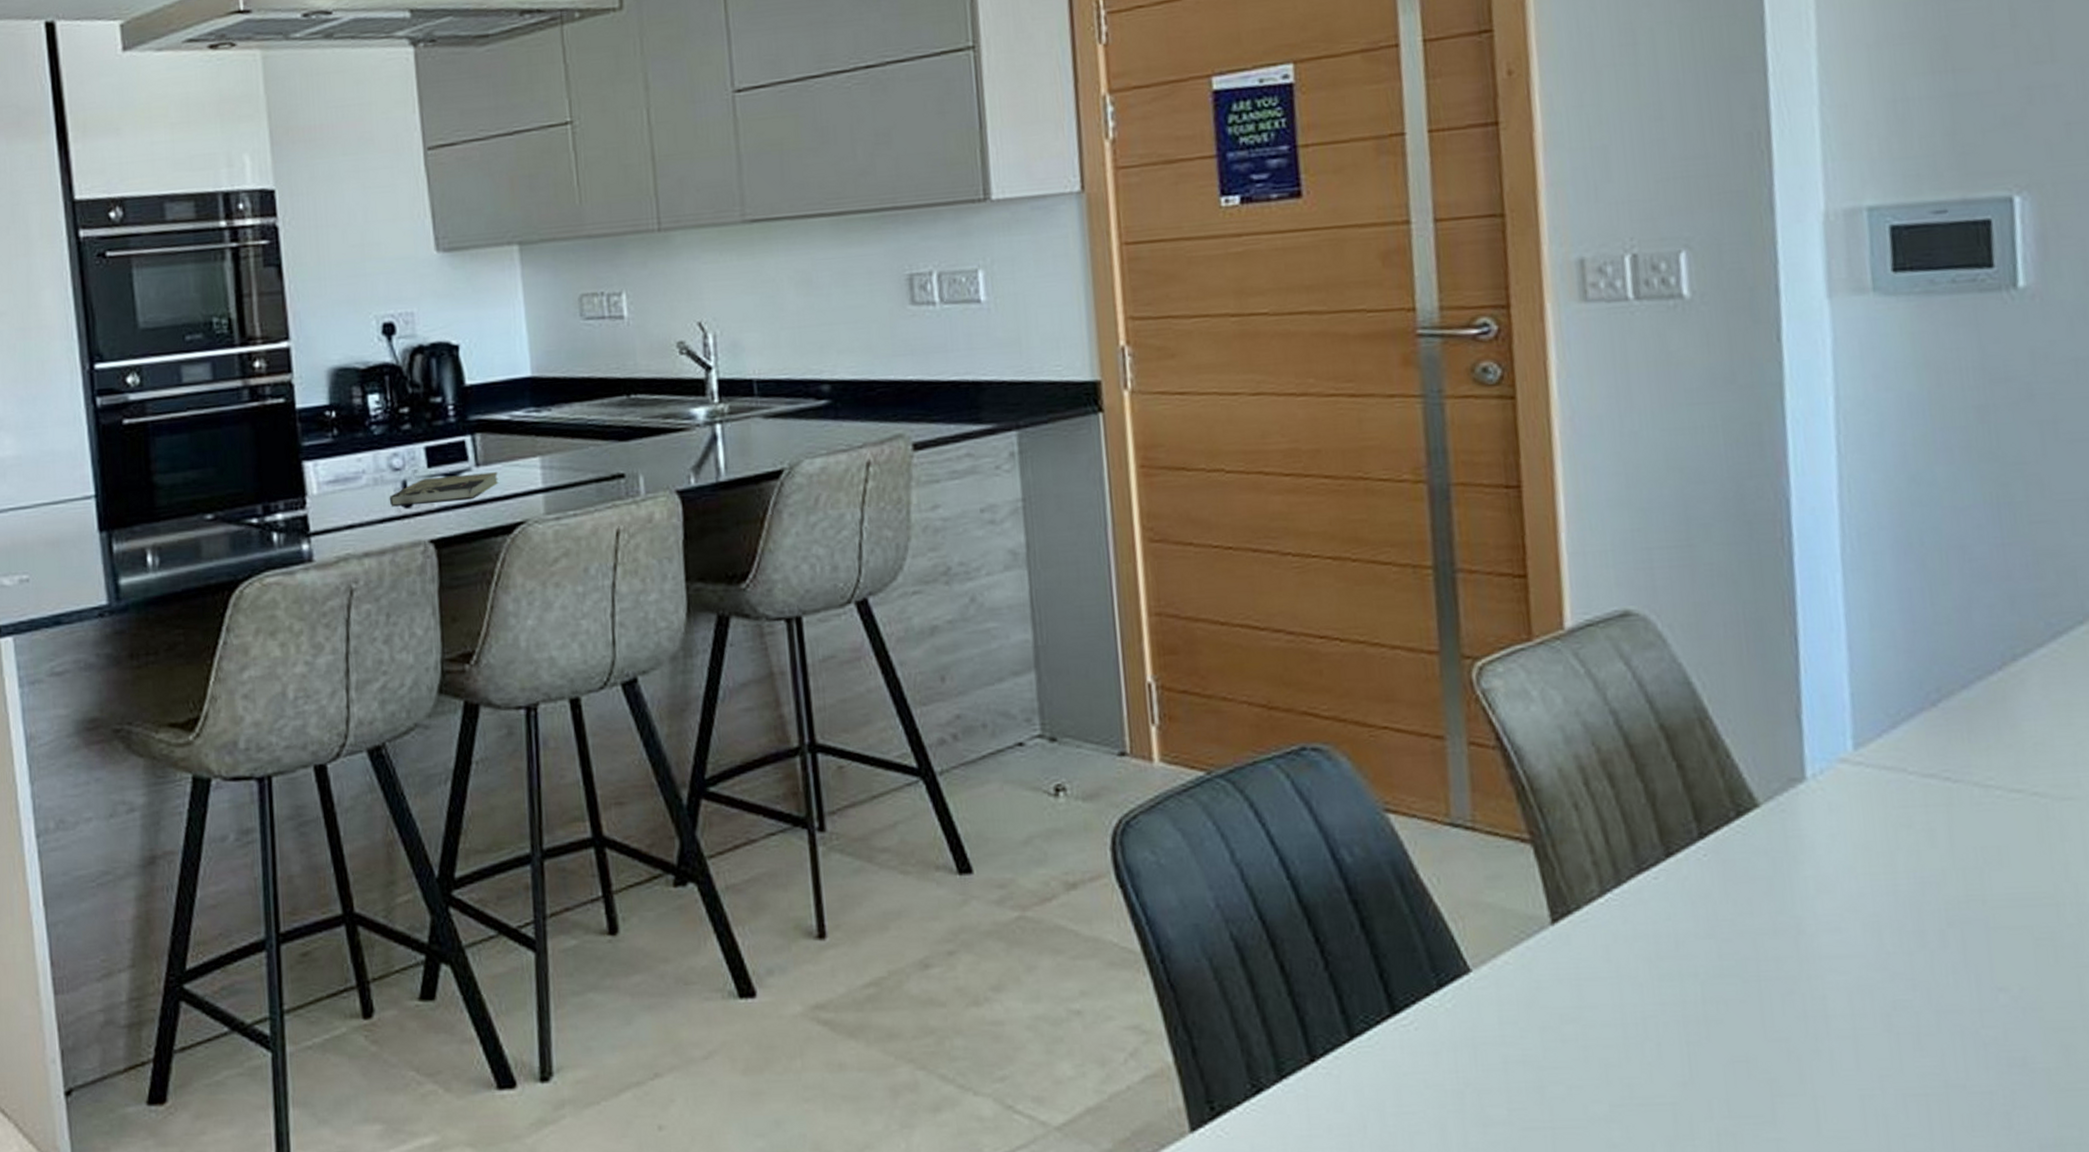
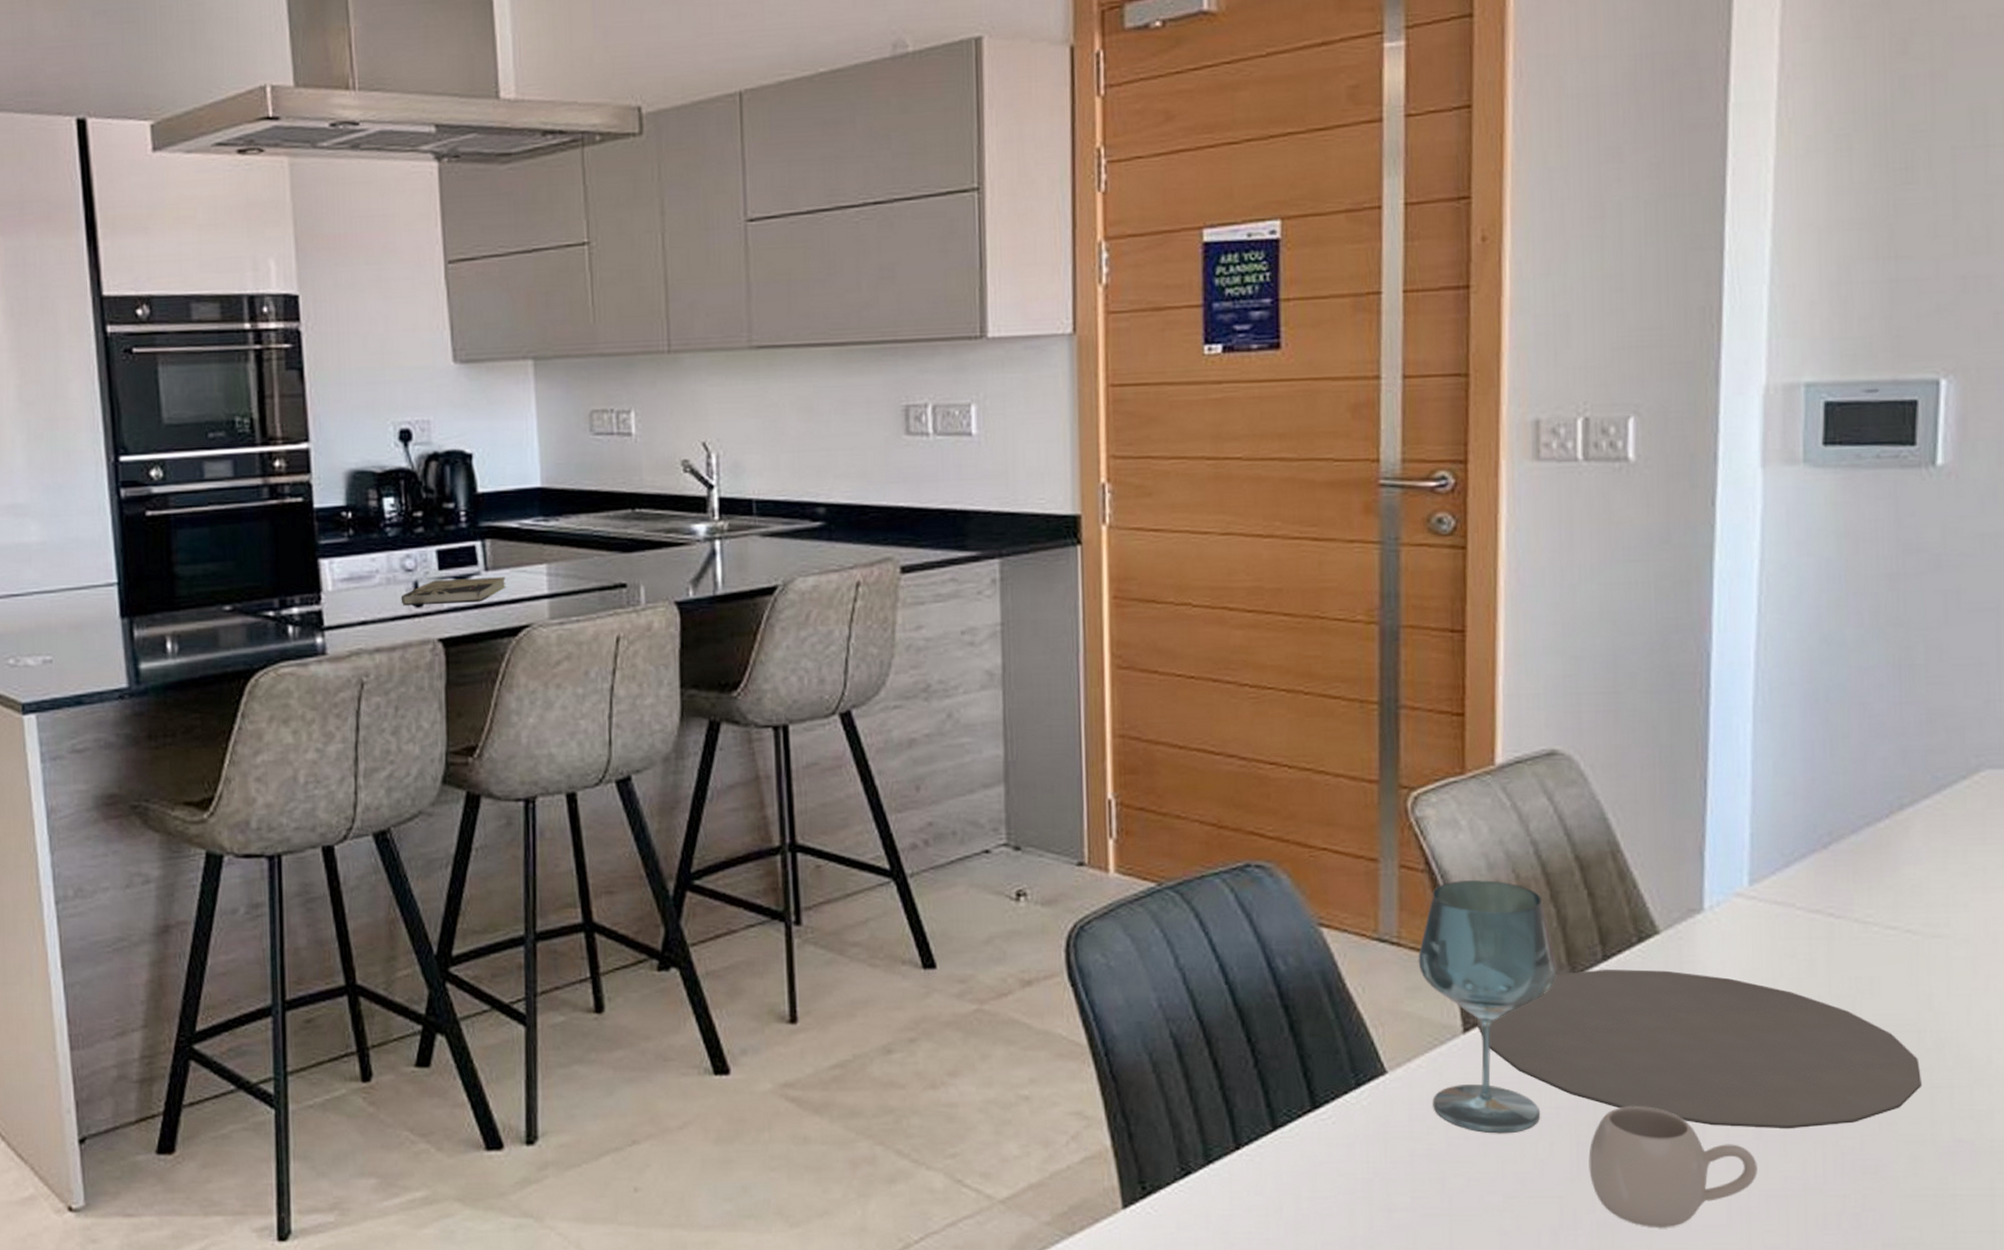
wine glass: none [1495,755,1650,1035] -> present [1418,880,1557,1134]
placemat: none [1565,847,2066,1019] -> present [1476,969,1921,1128]
mug: none [1701,999,1891,1135] -> present [1588,1106,1758,1227]

